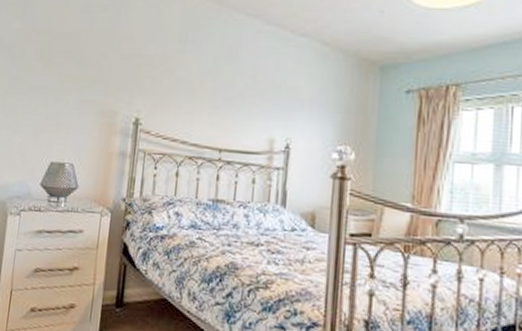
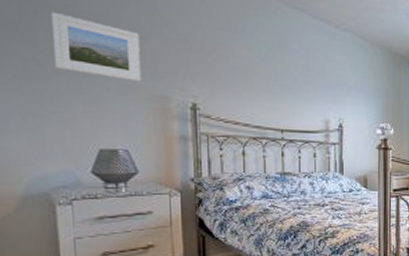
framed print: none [32,35,100,97] -> present [50,11,141,82]

